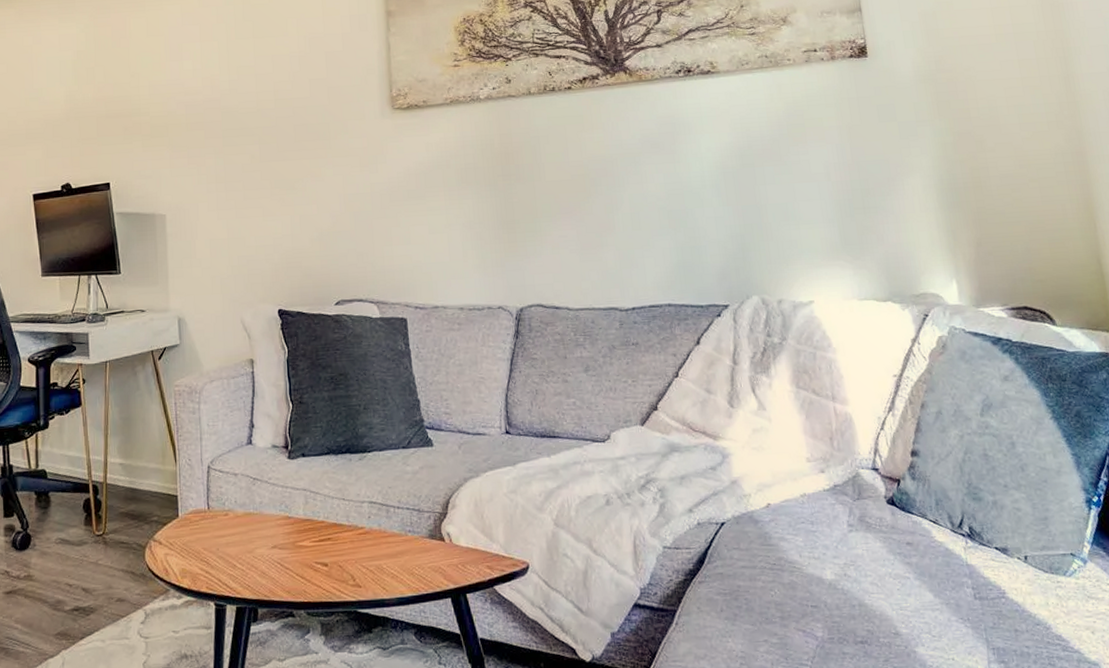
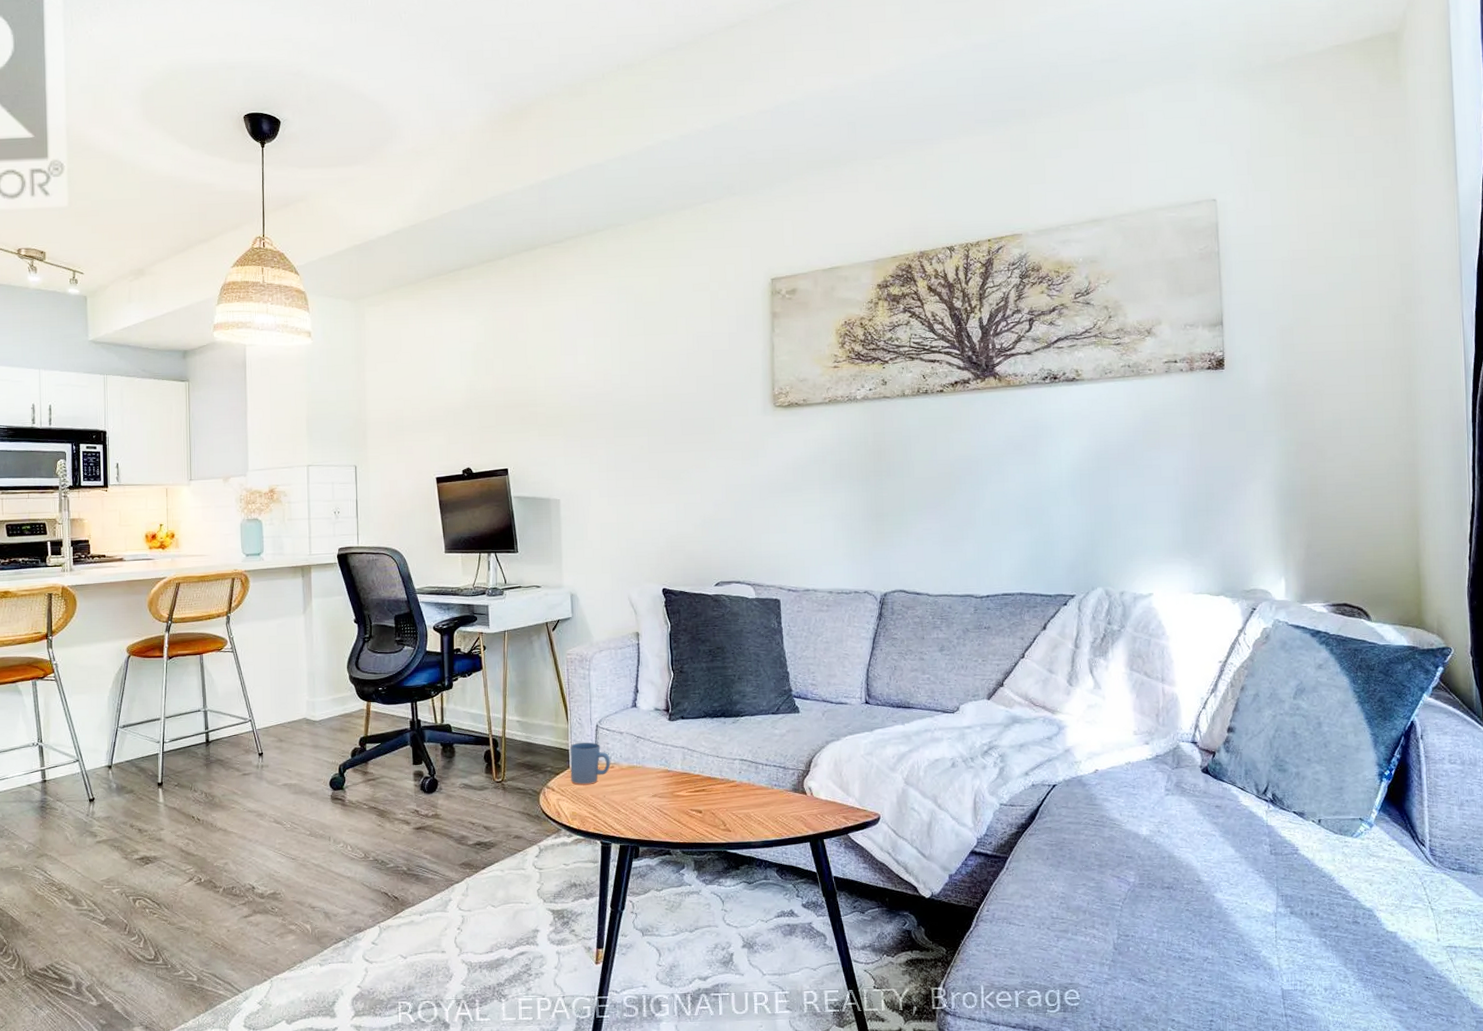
mug: none [179,486,224,537] -> present [570,742,611,786]

